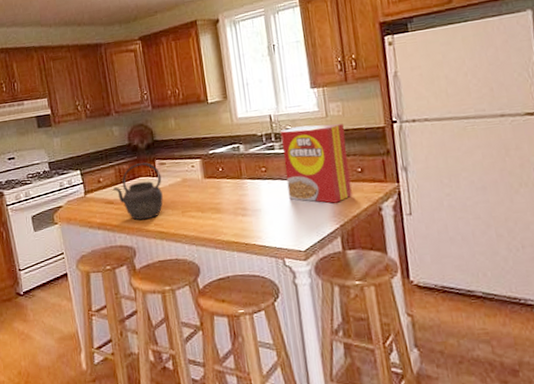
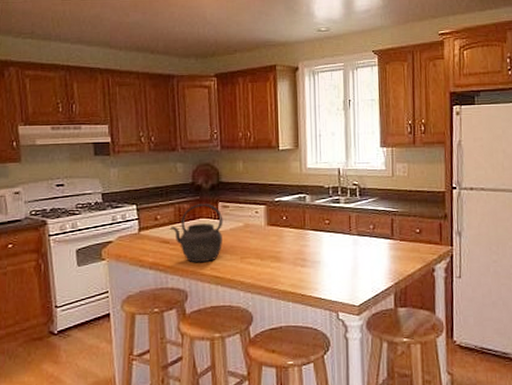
cereal box: present [280,123,352,203] -> none [347,183,409,261]

